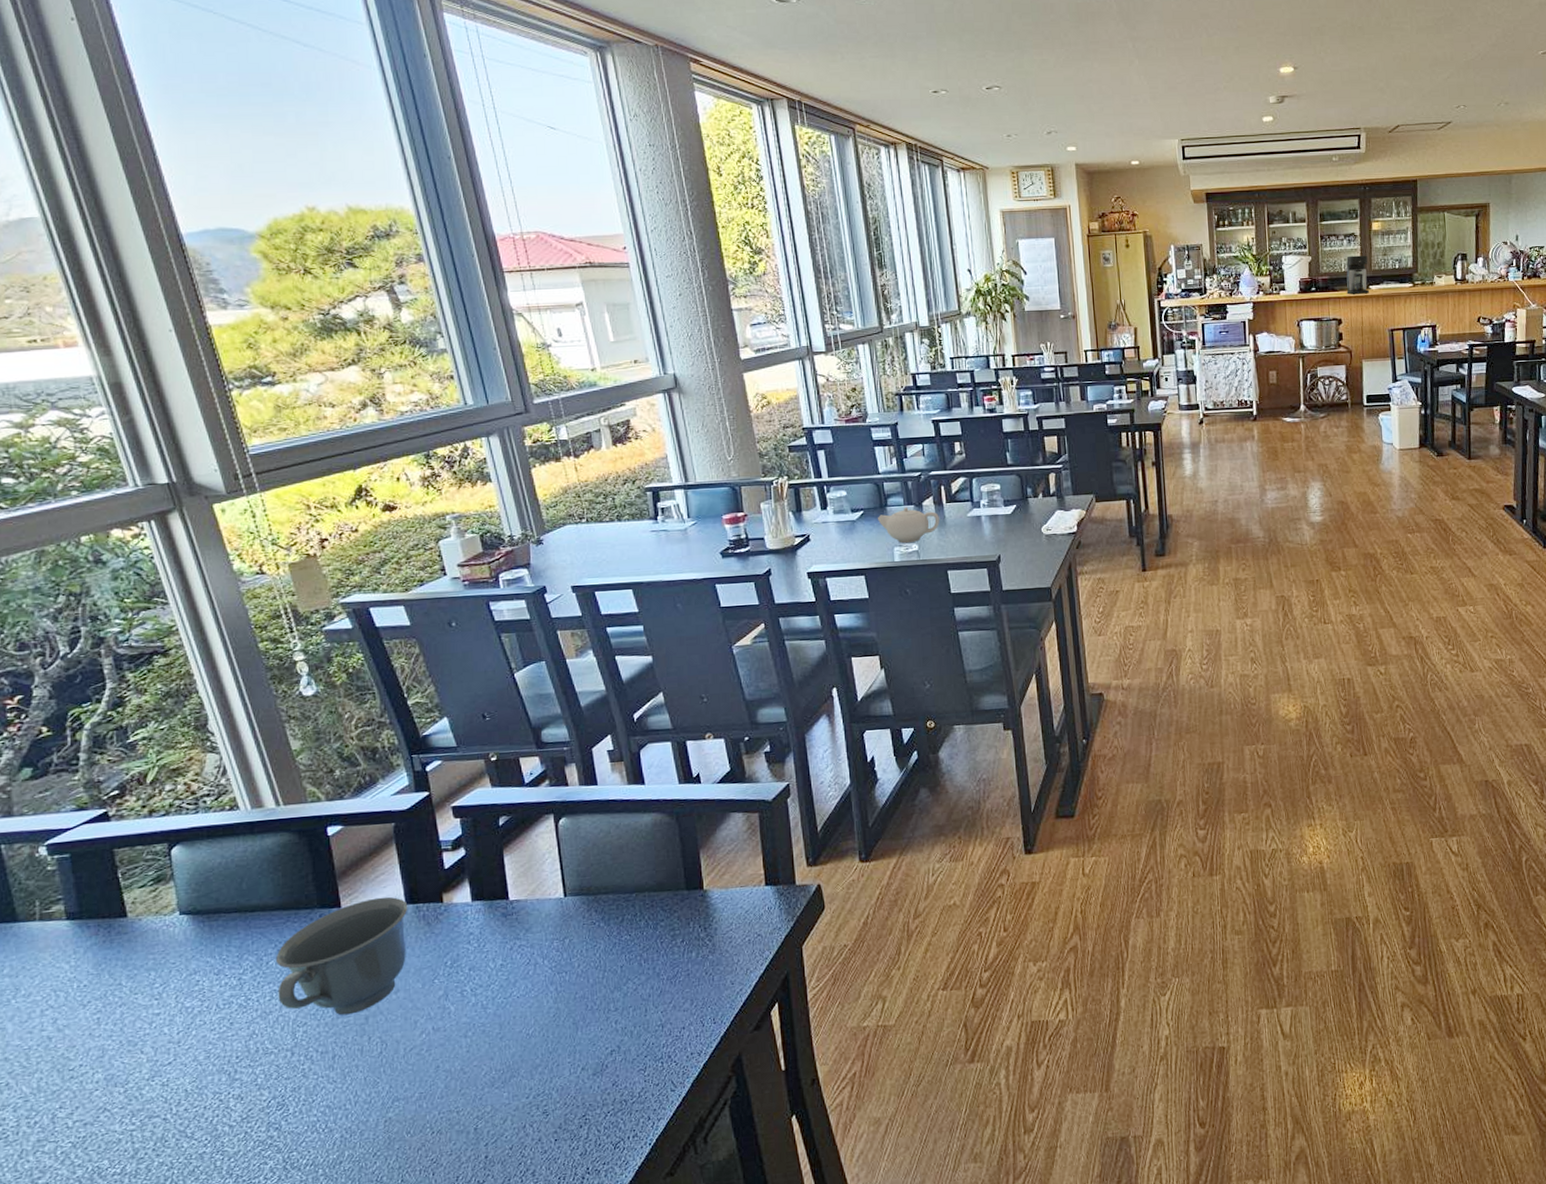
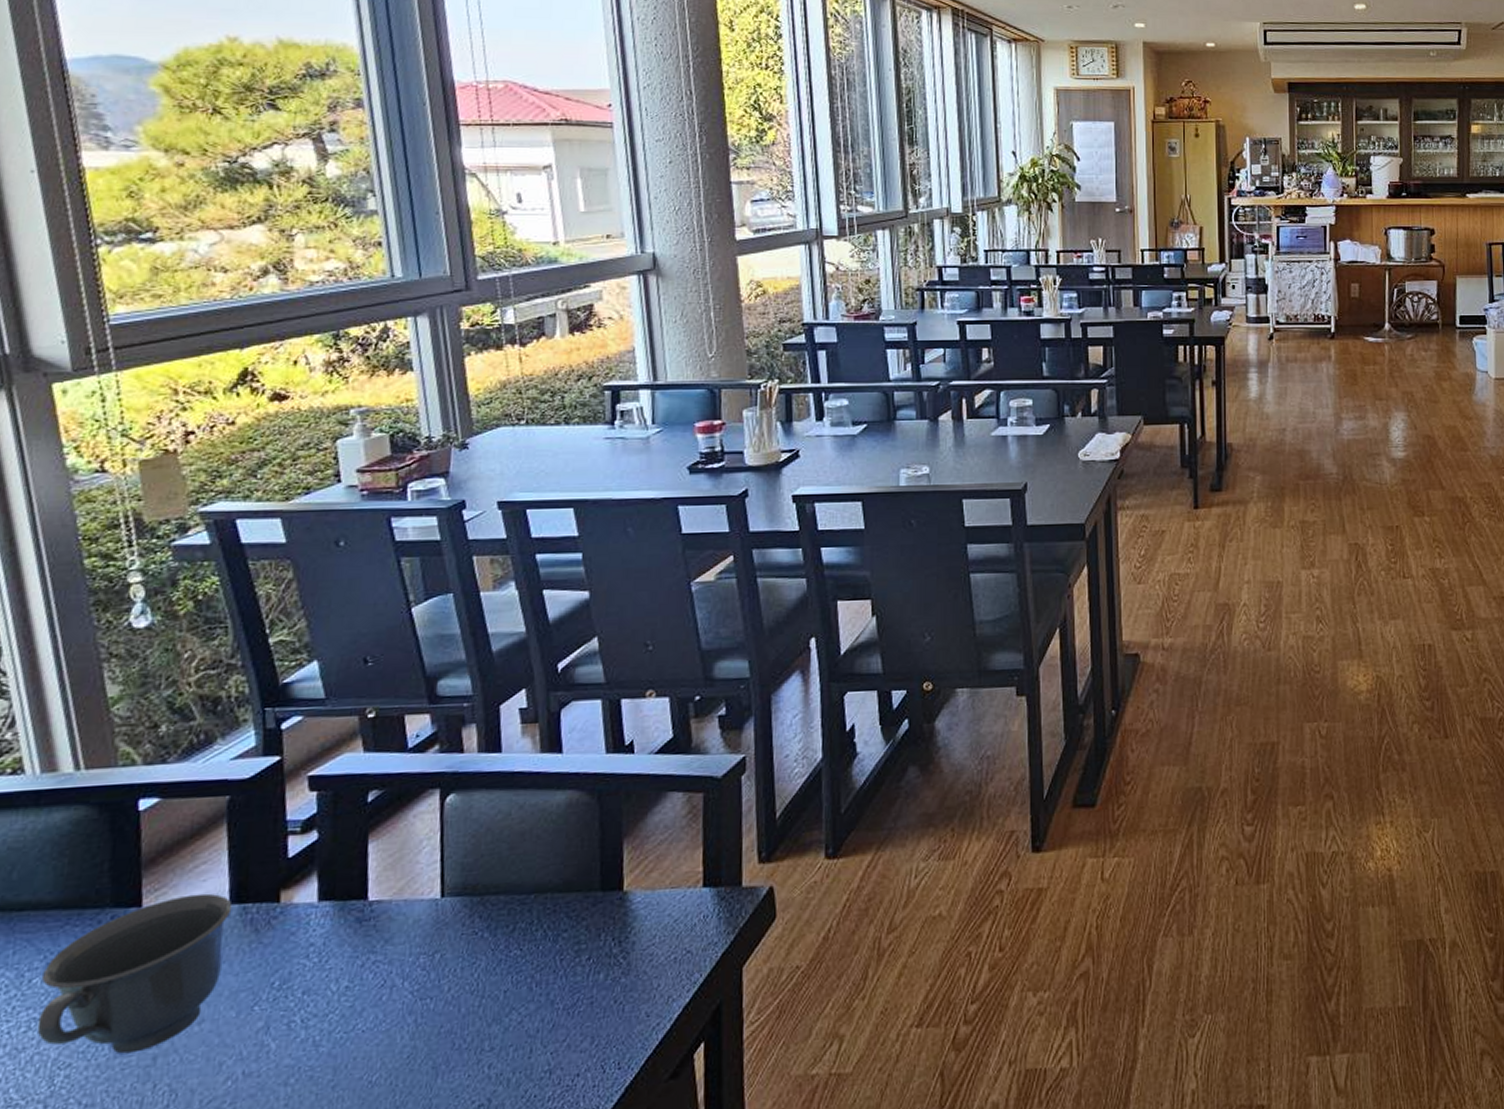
teapot: present [877,507,940,544] -> none [882,422,957,465]
coffee maker: present [1346,255,1369,296] -> none [1441,160,1466,204]

